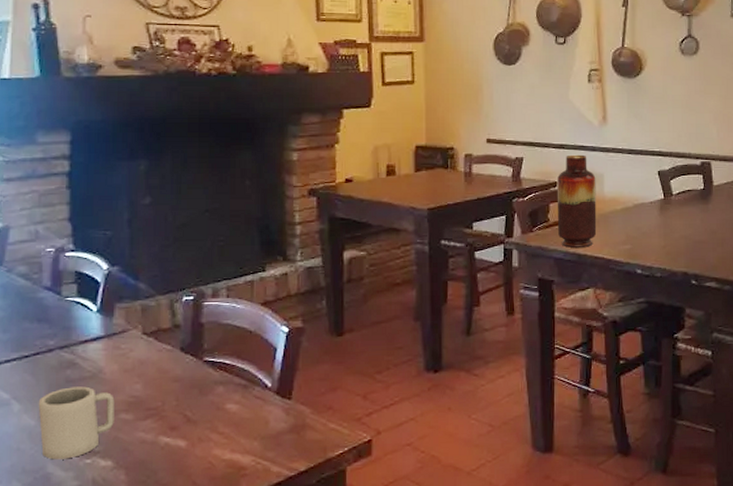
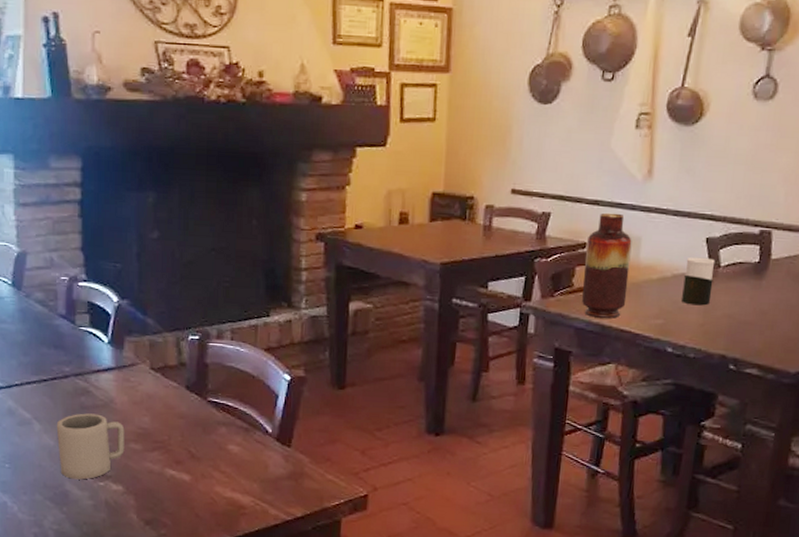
cup: none [643,188,669,230] -> present [682,257,716,306]

